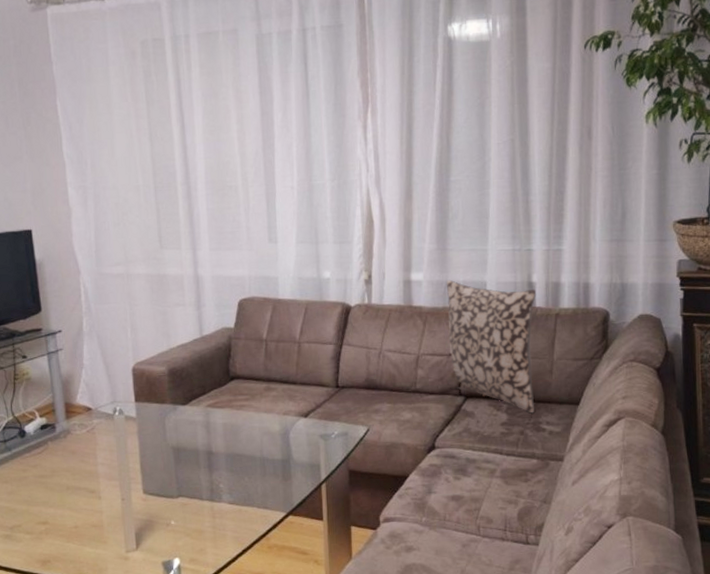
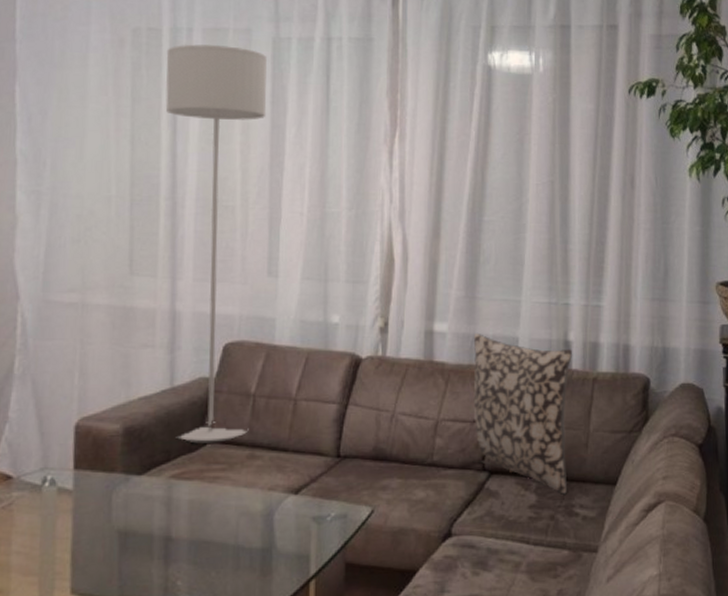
floor lamp: none [170,47,264,380] -> present [165,44,267,444]

